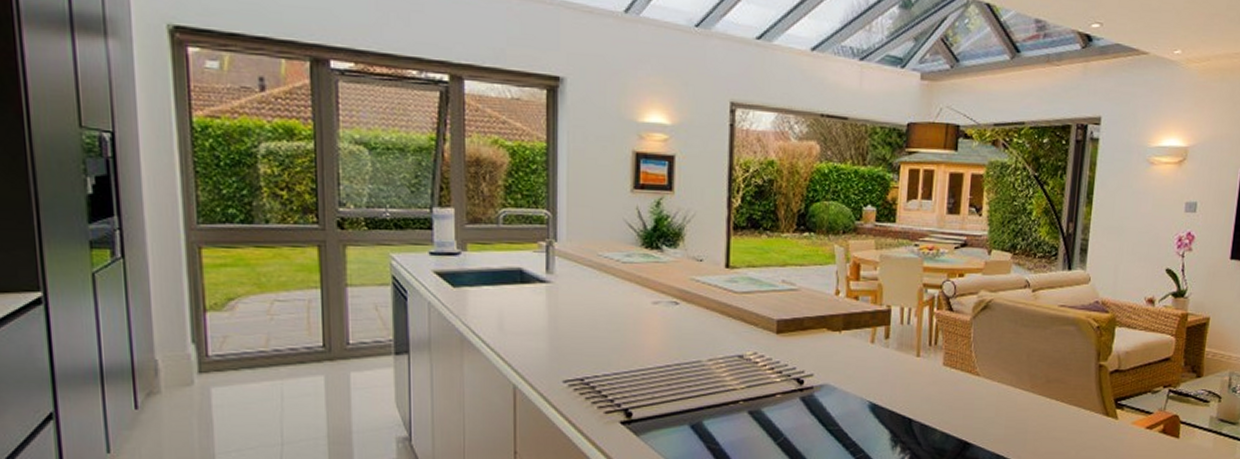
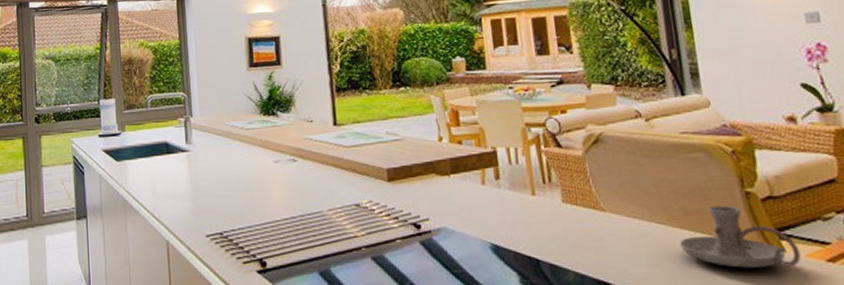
candle holder: none [1036,375,1129,432] -> present [680,205,801,268]

